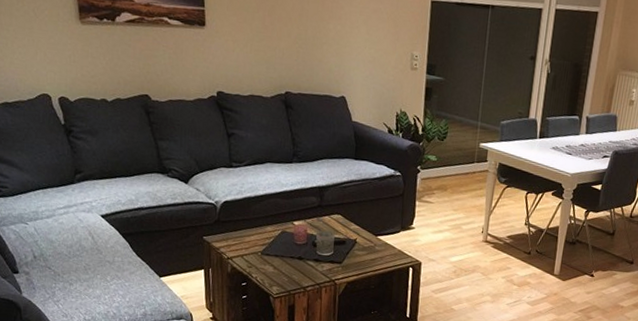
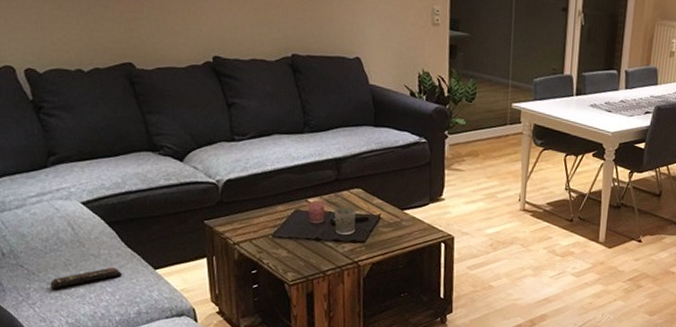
remote control: none [72,273,132,290] -> present [50,267,122,289]

